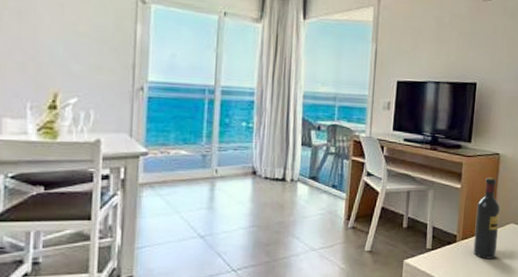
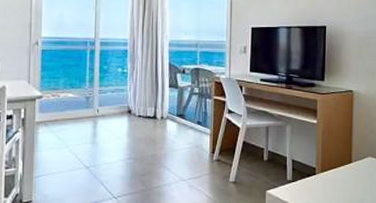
wine bottle: present [473,177,501,259] -> none [333,113,357,191]

